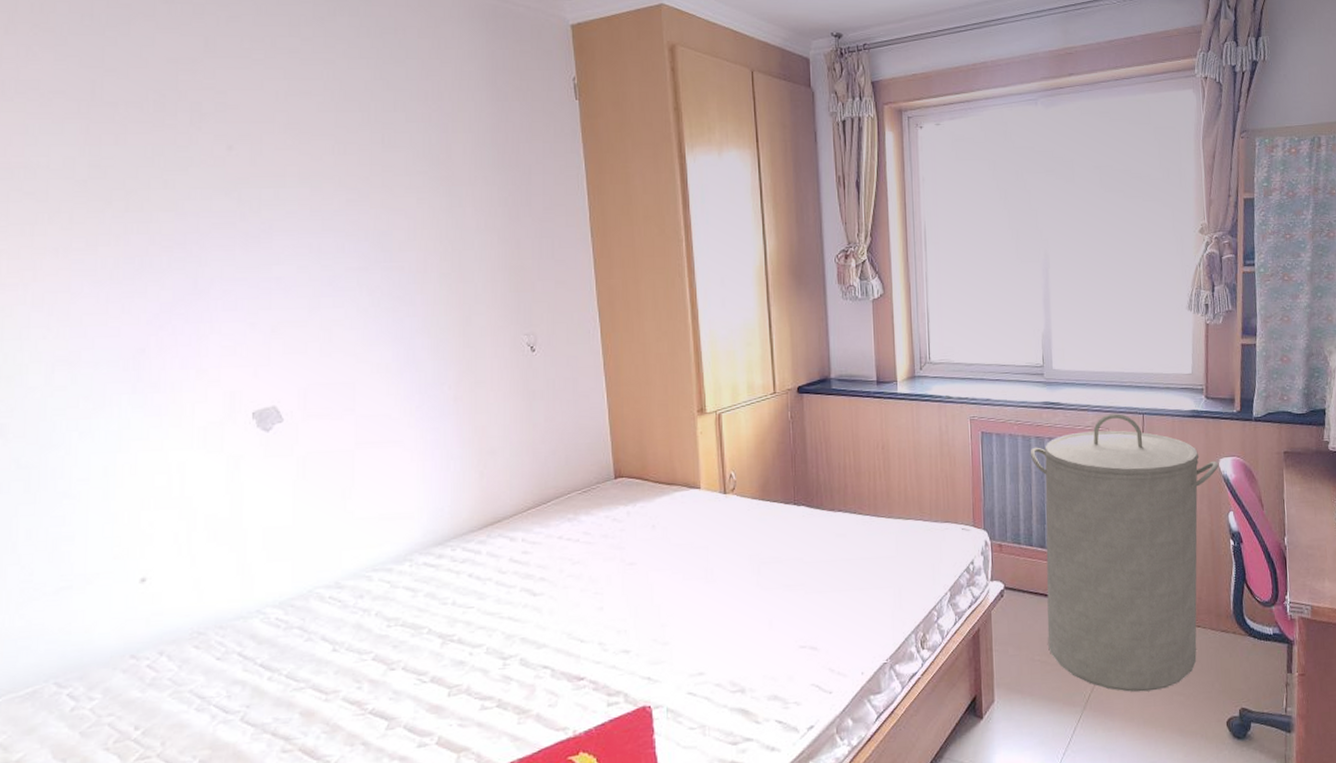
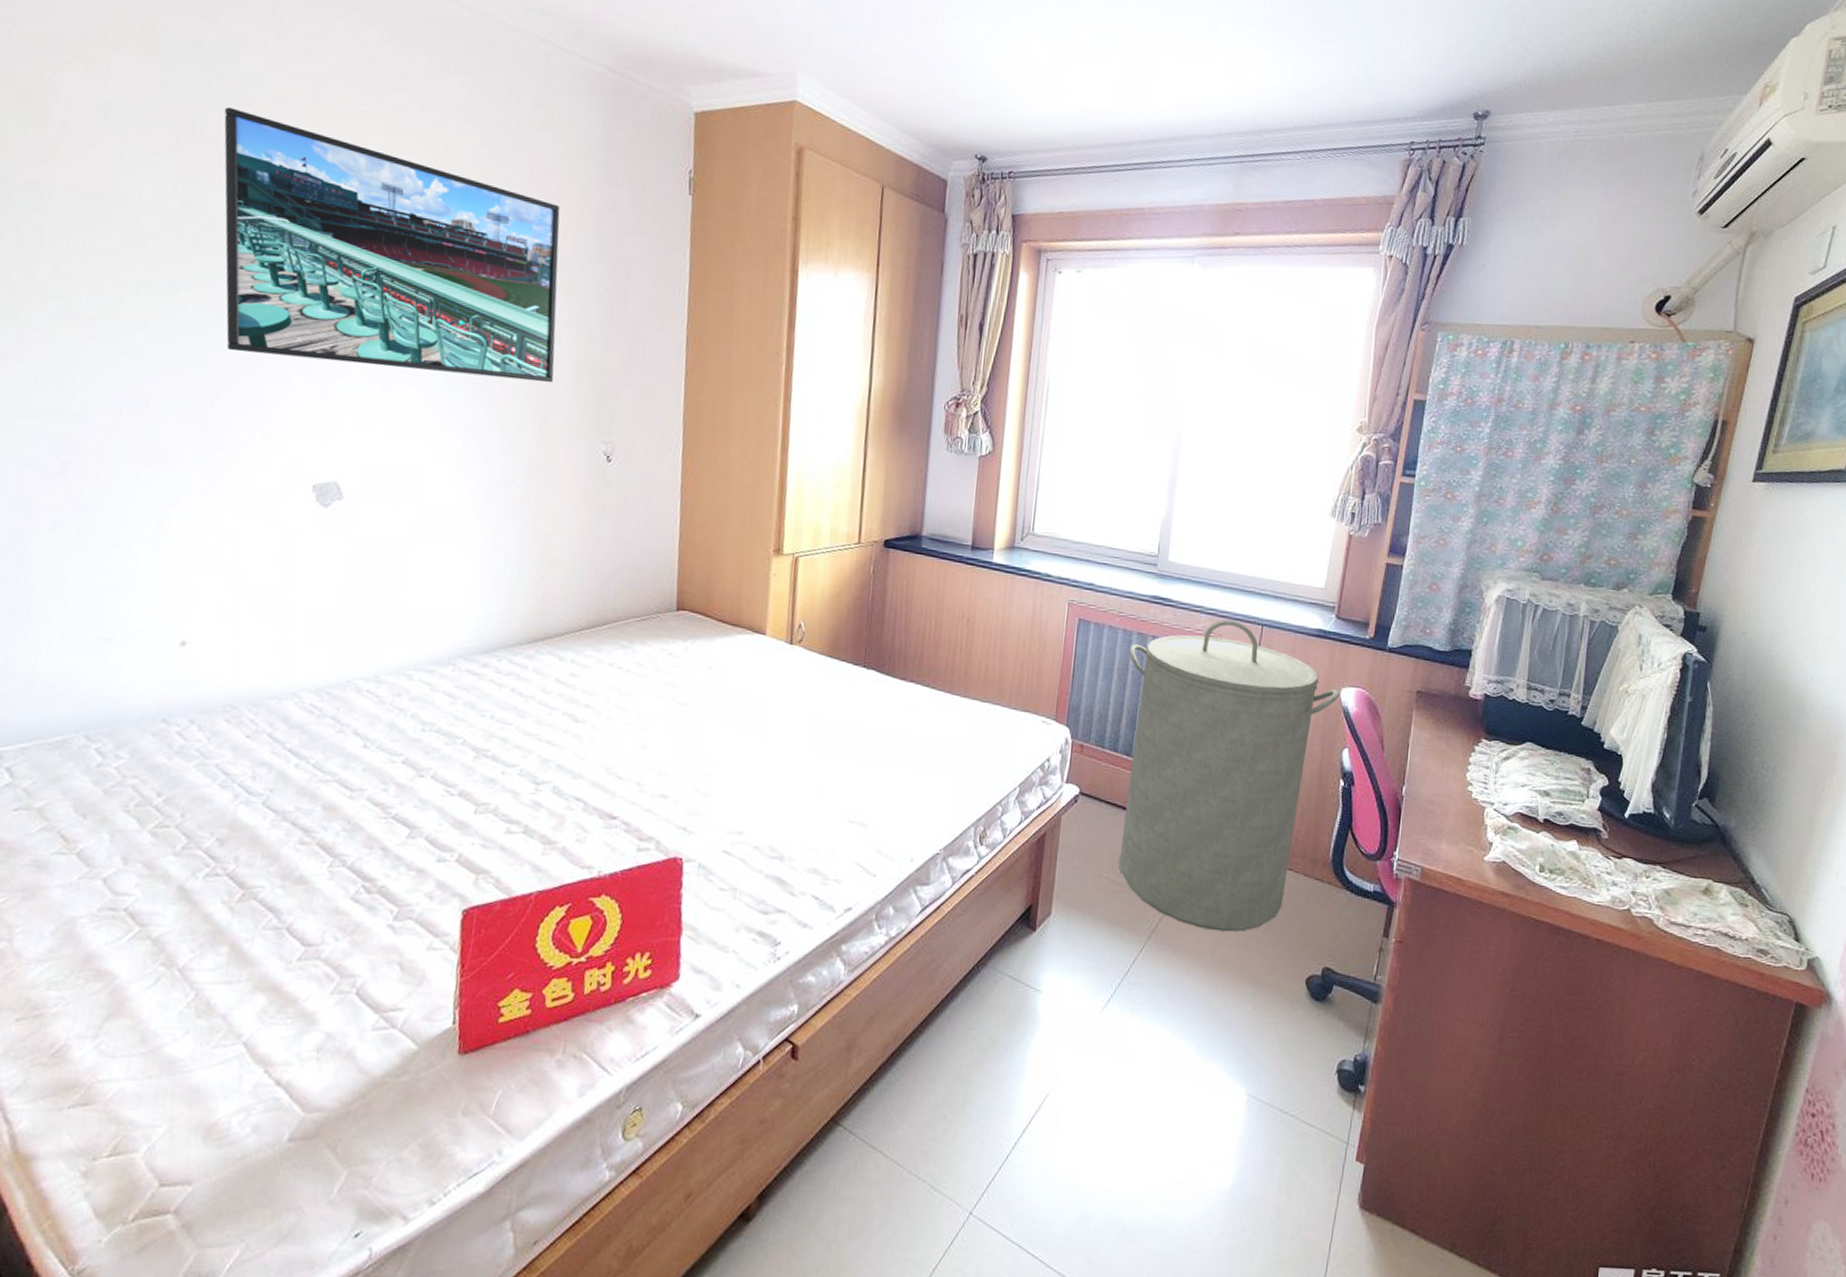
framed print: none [121,71,471,298] -> present [224,107,560,383]

